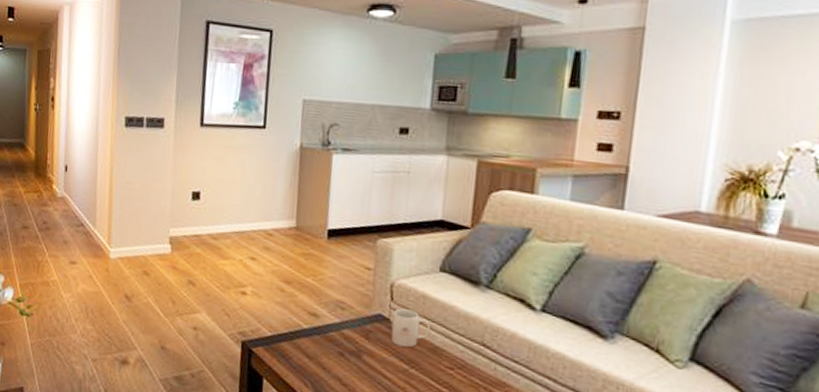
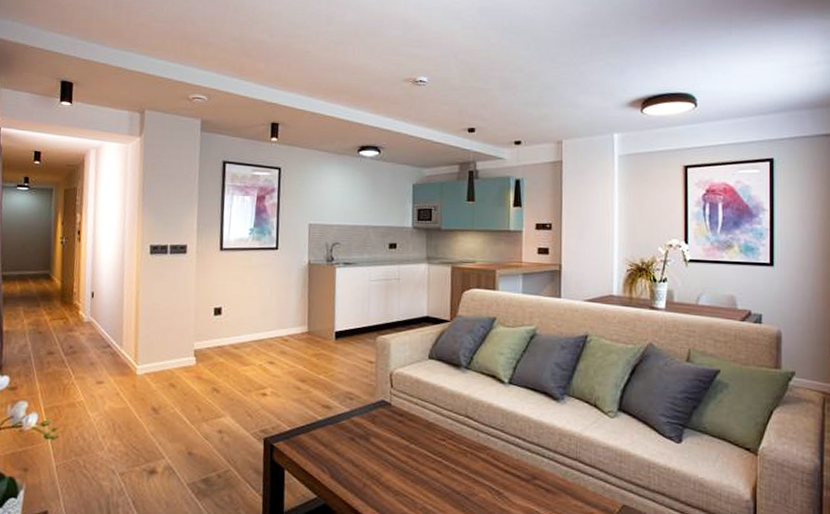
mug: present [390,308,431,348] -> none [392,393,425,426]

